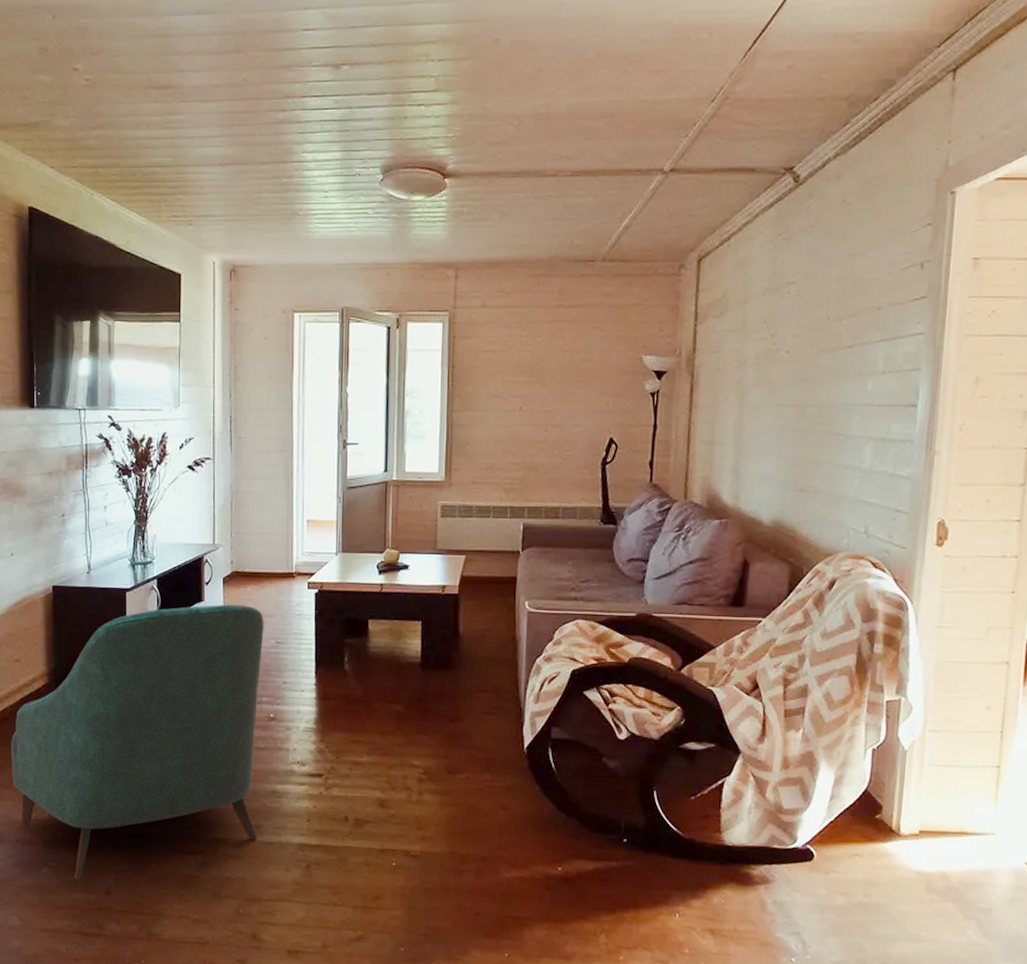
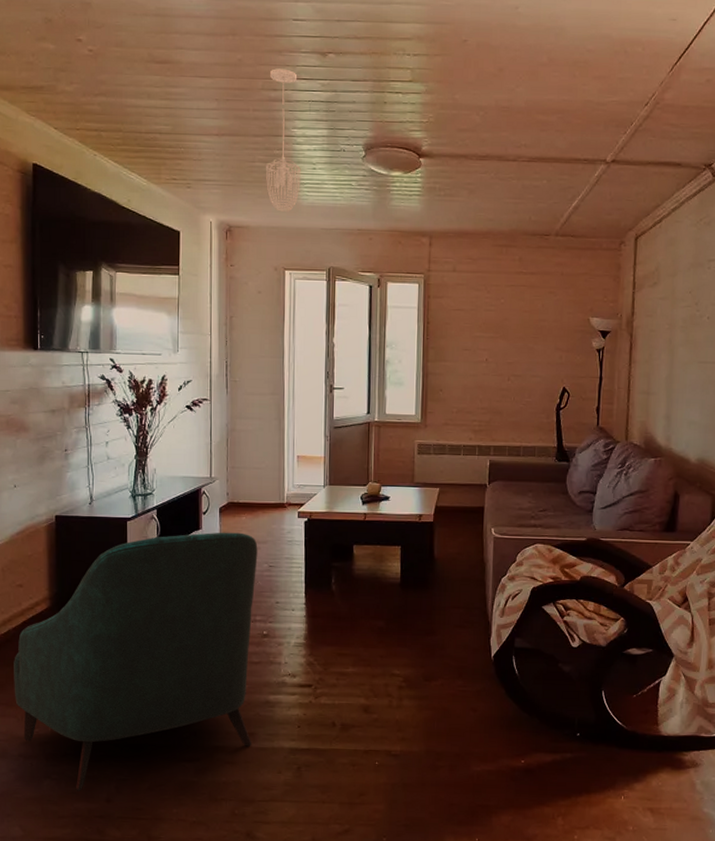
pendant light: none [272,86,312,247] -> present [265,68,301,212]

